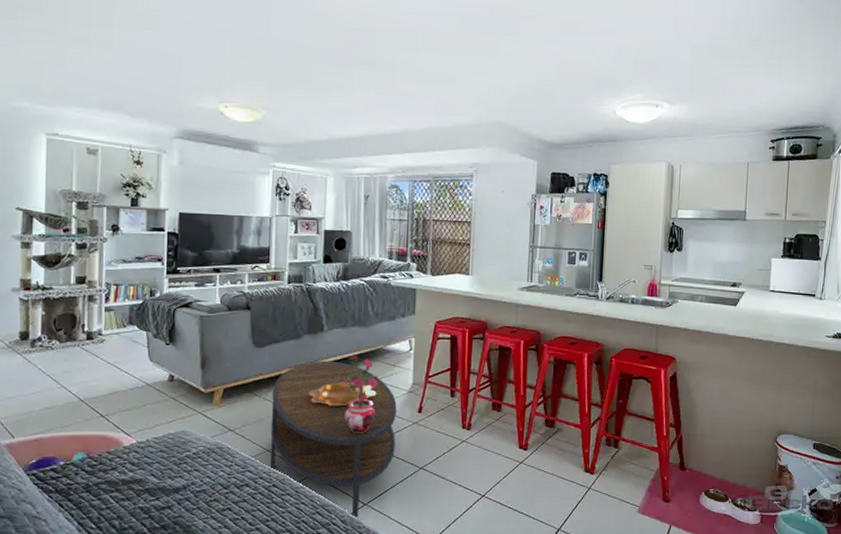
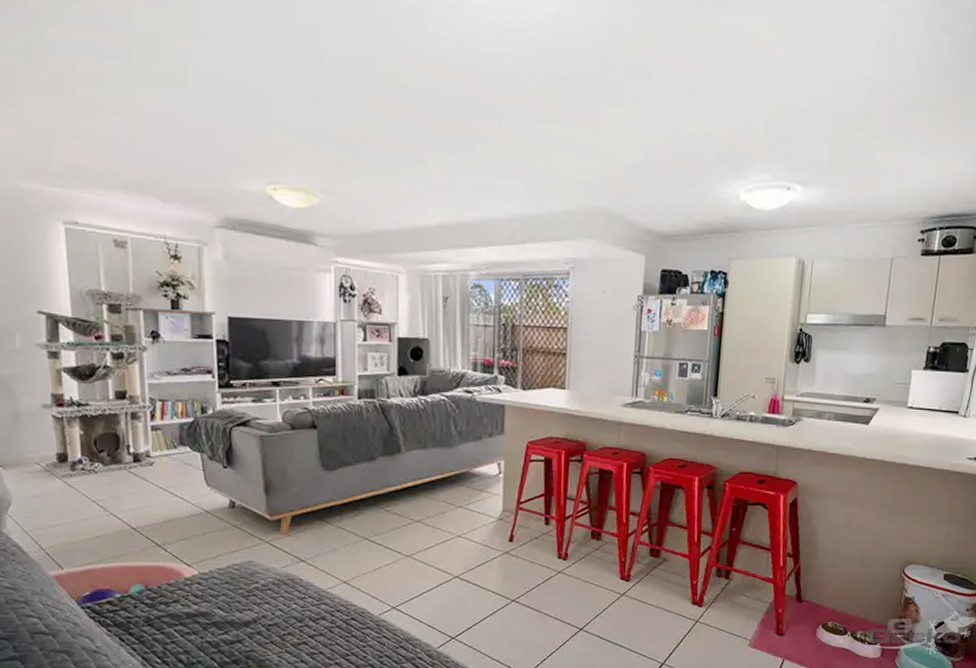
coffee table: present [270,360,397,520] -> none [346,485,485,654]
decorative bowl: present [308,382,376,406] -> none [386,509,461,535]
potted plant: present [342,353,382,434] -> none [424,477,468,565]

